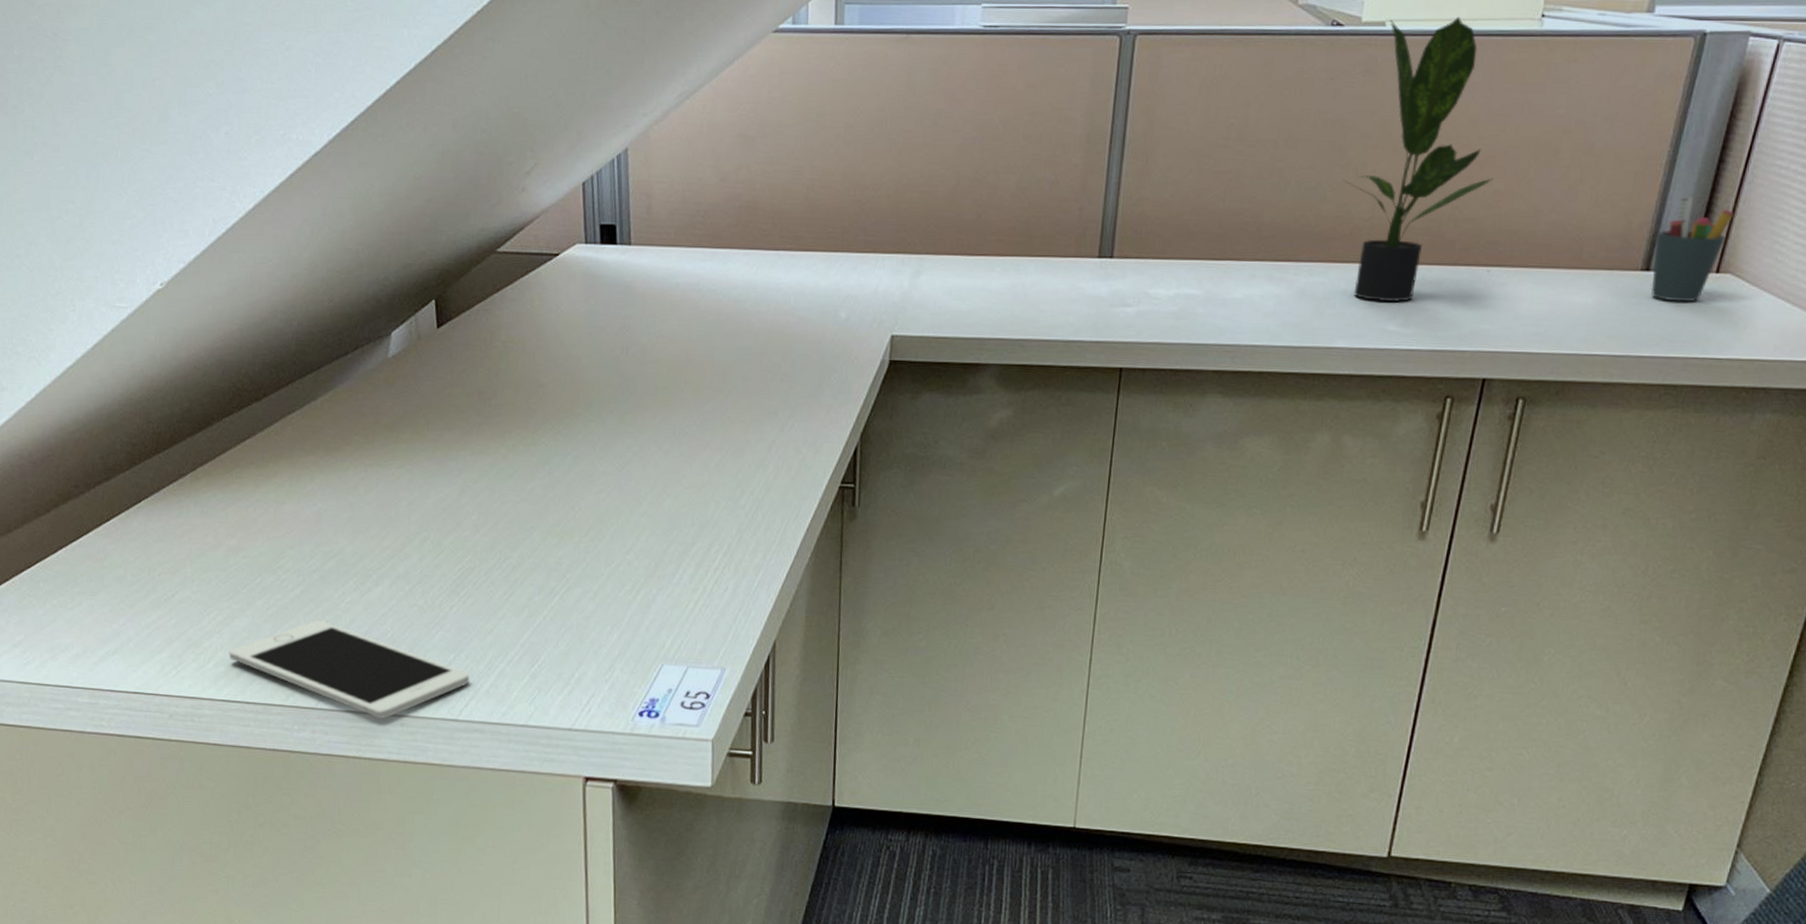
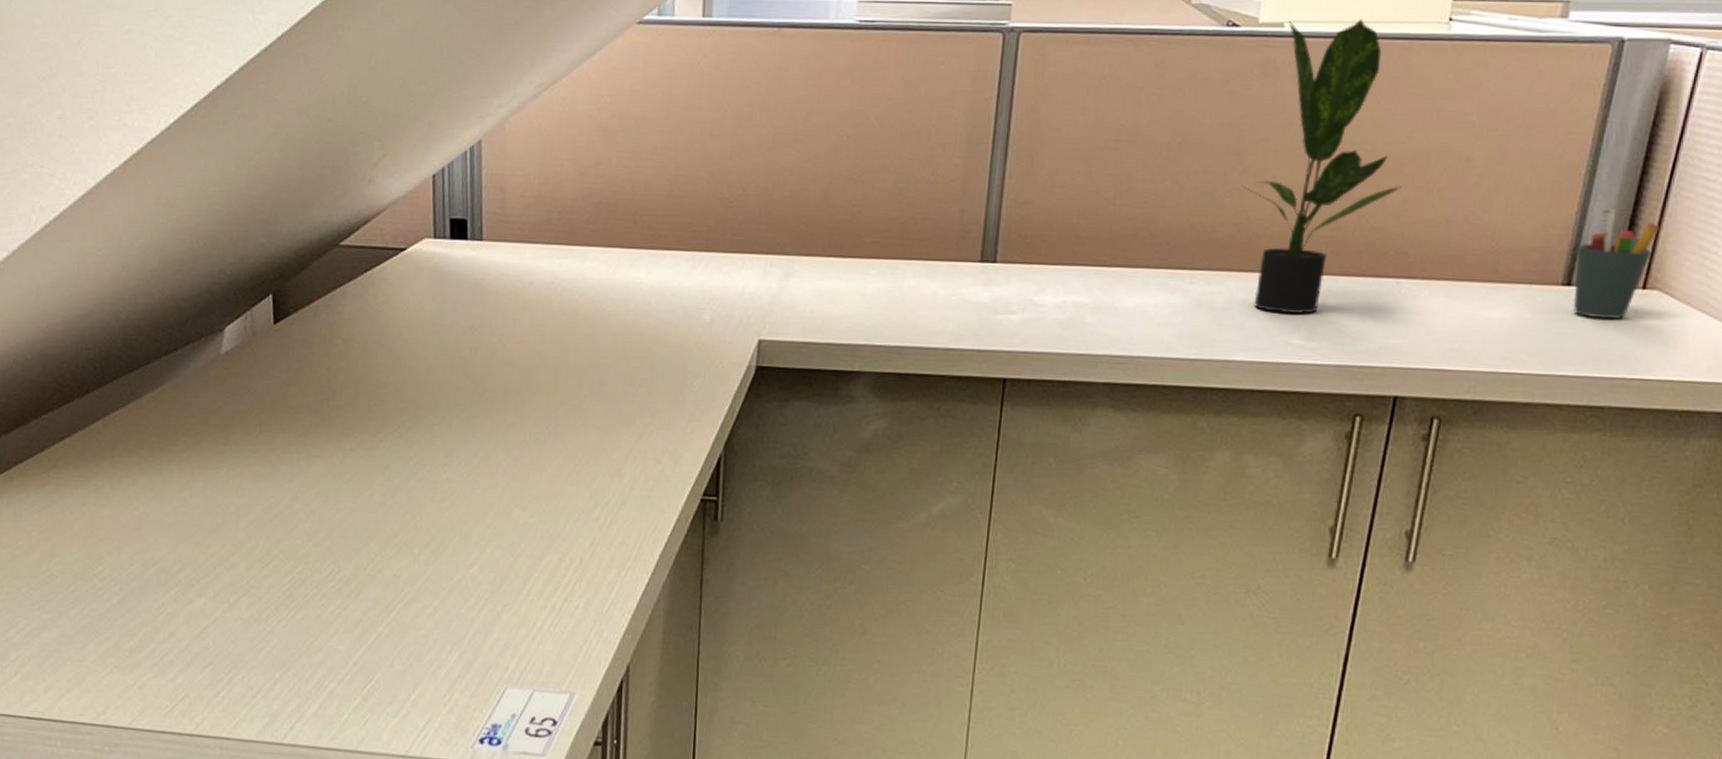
cell phone: present [229,620,470,719] -> none [37,632,297,741]

